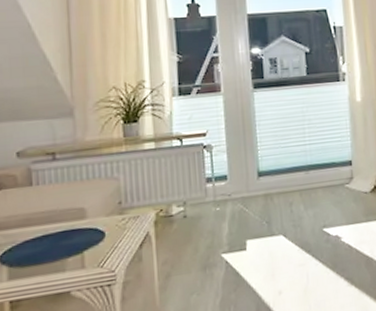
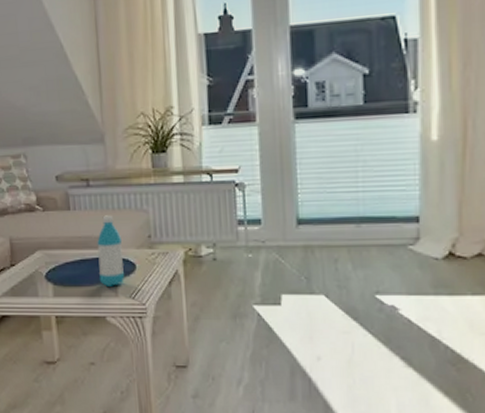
water bottle: none [62,186,92,259] -> present [97,215,124,286]

